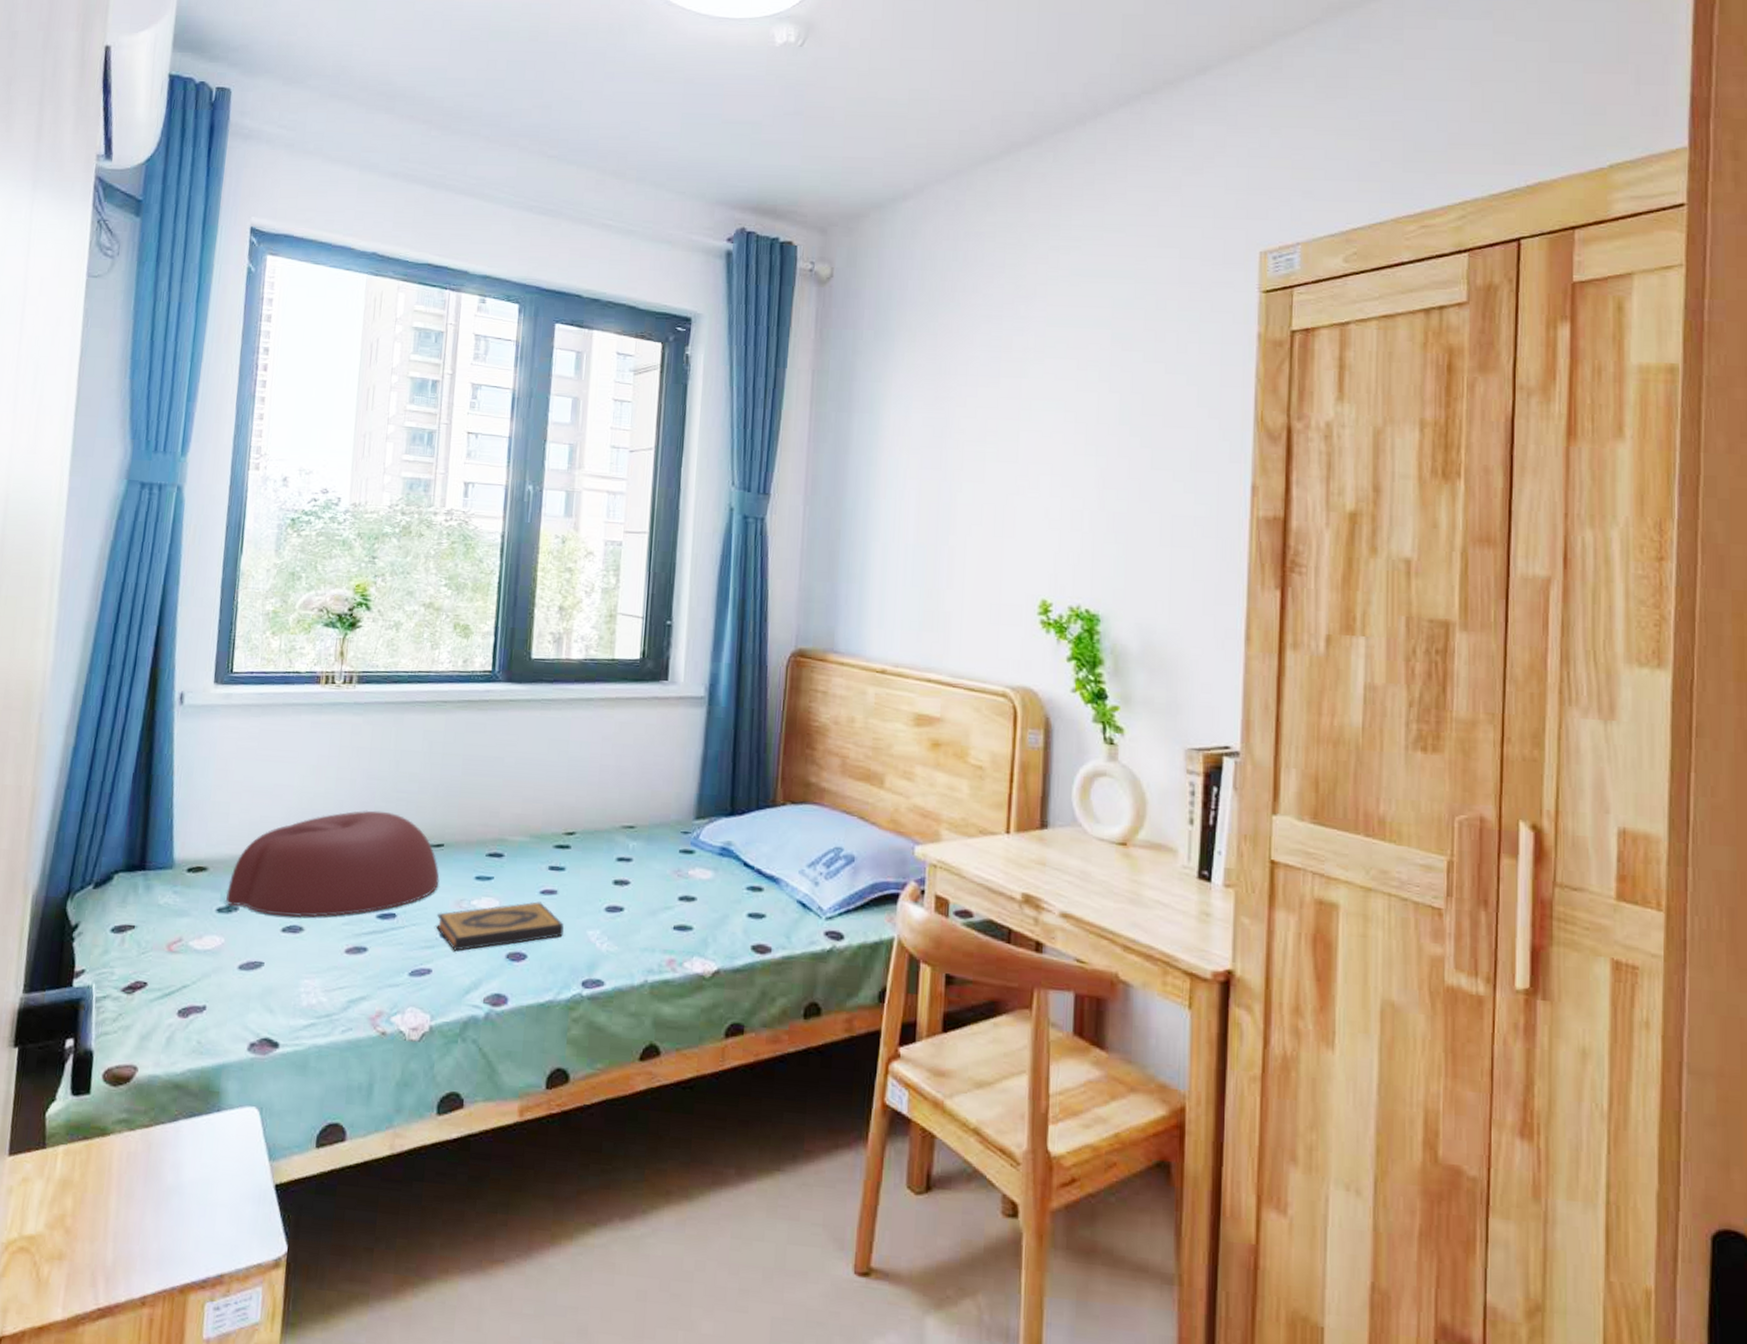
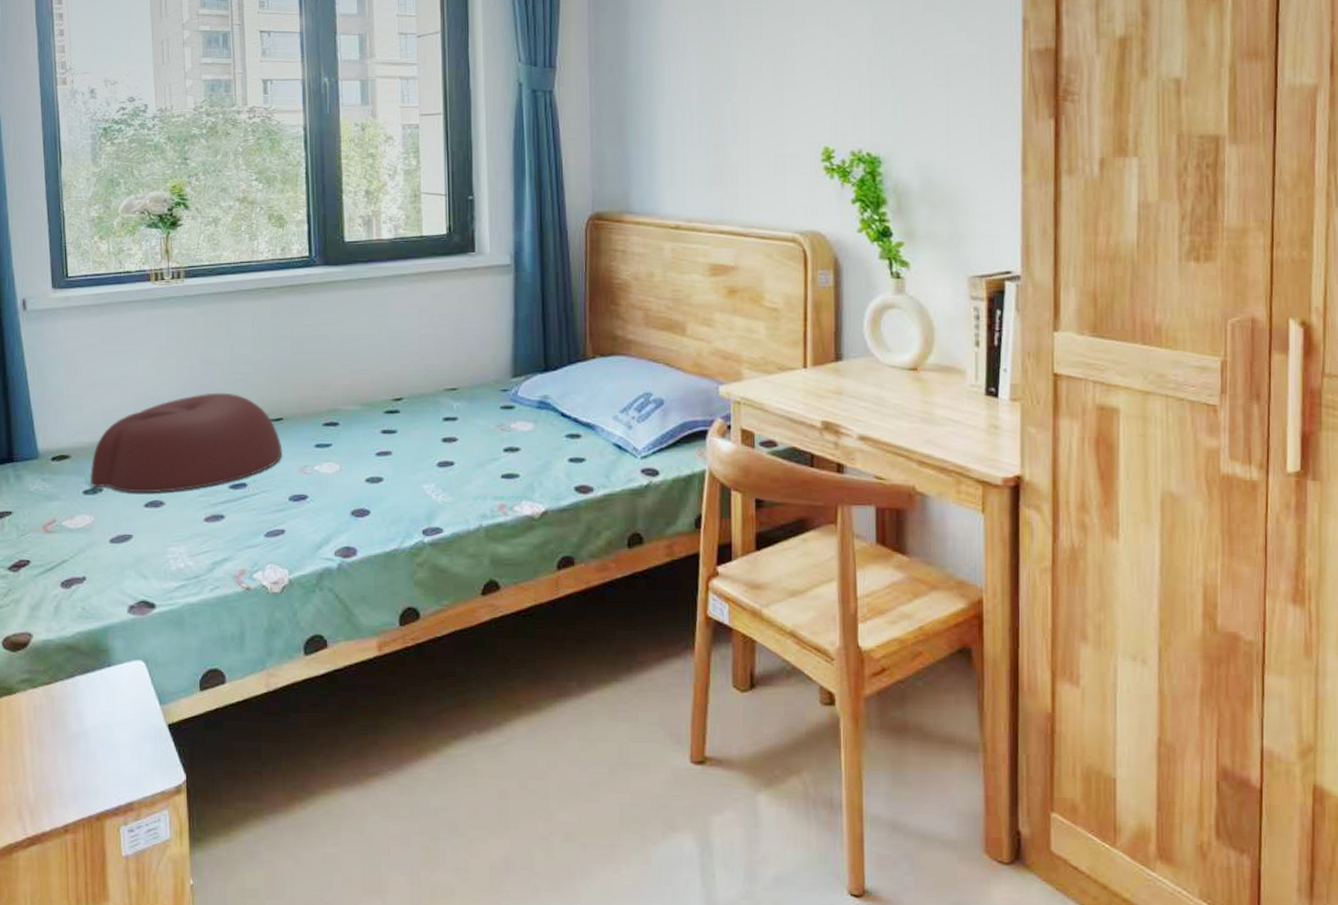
hardback book: present [435,901,564,951] -> none [283,463,401,512]

